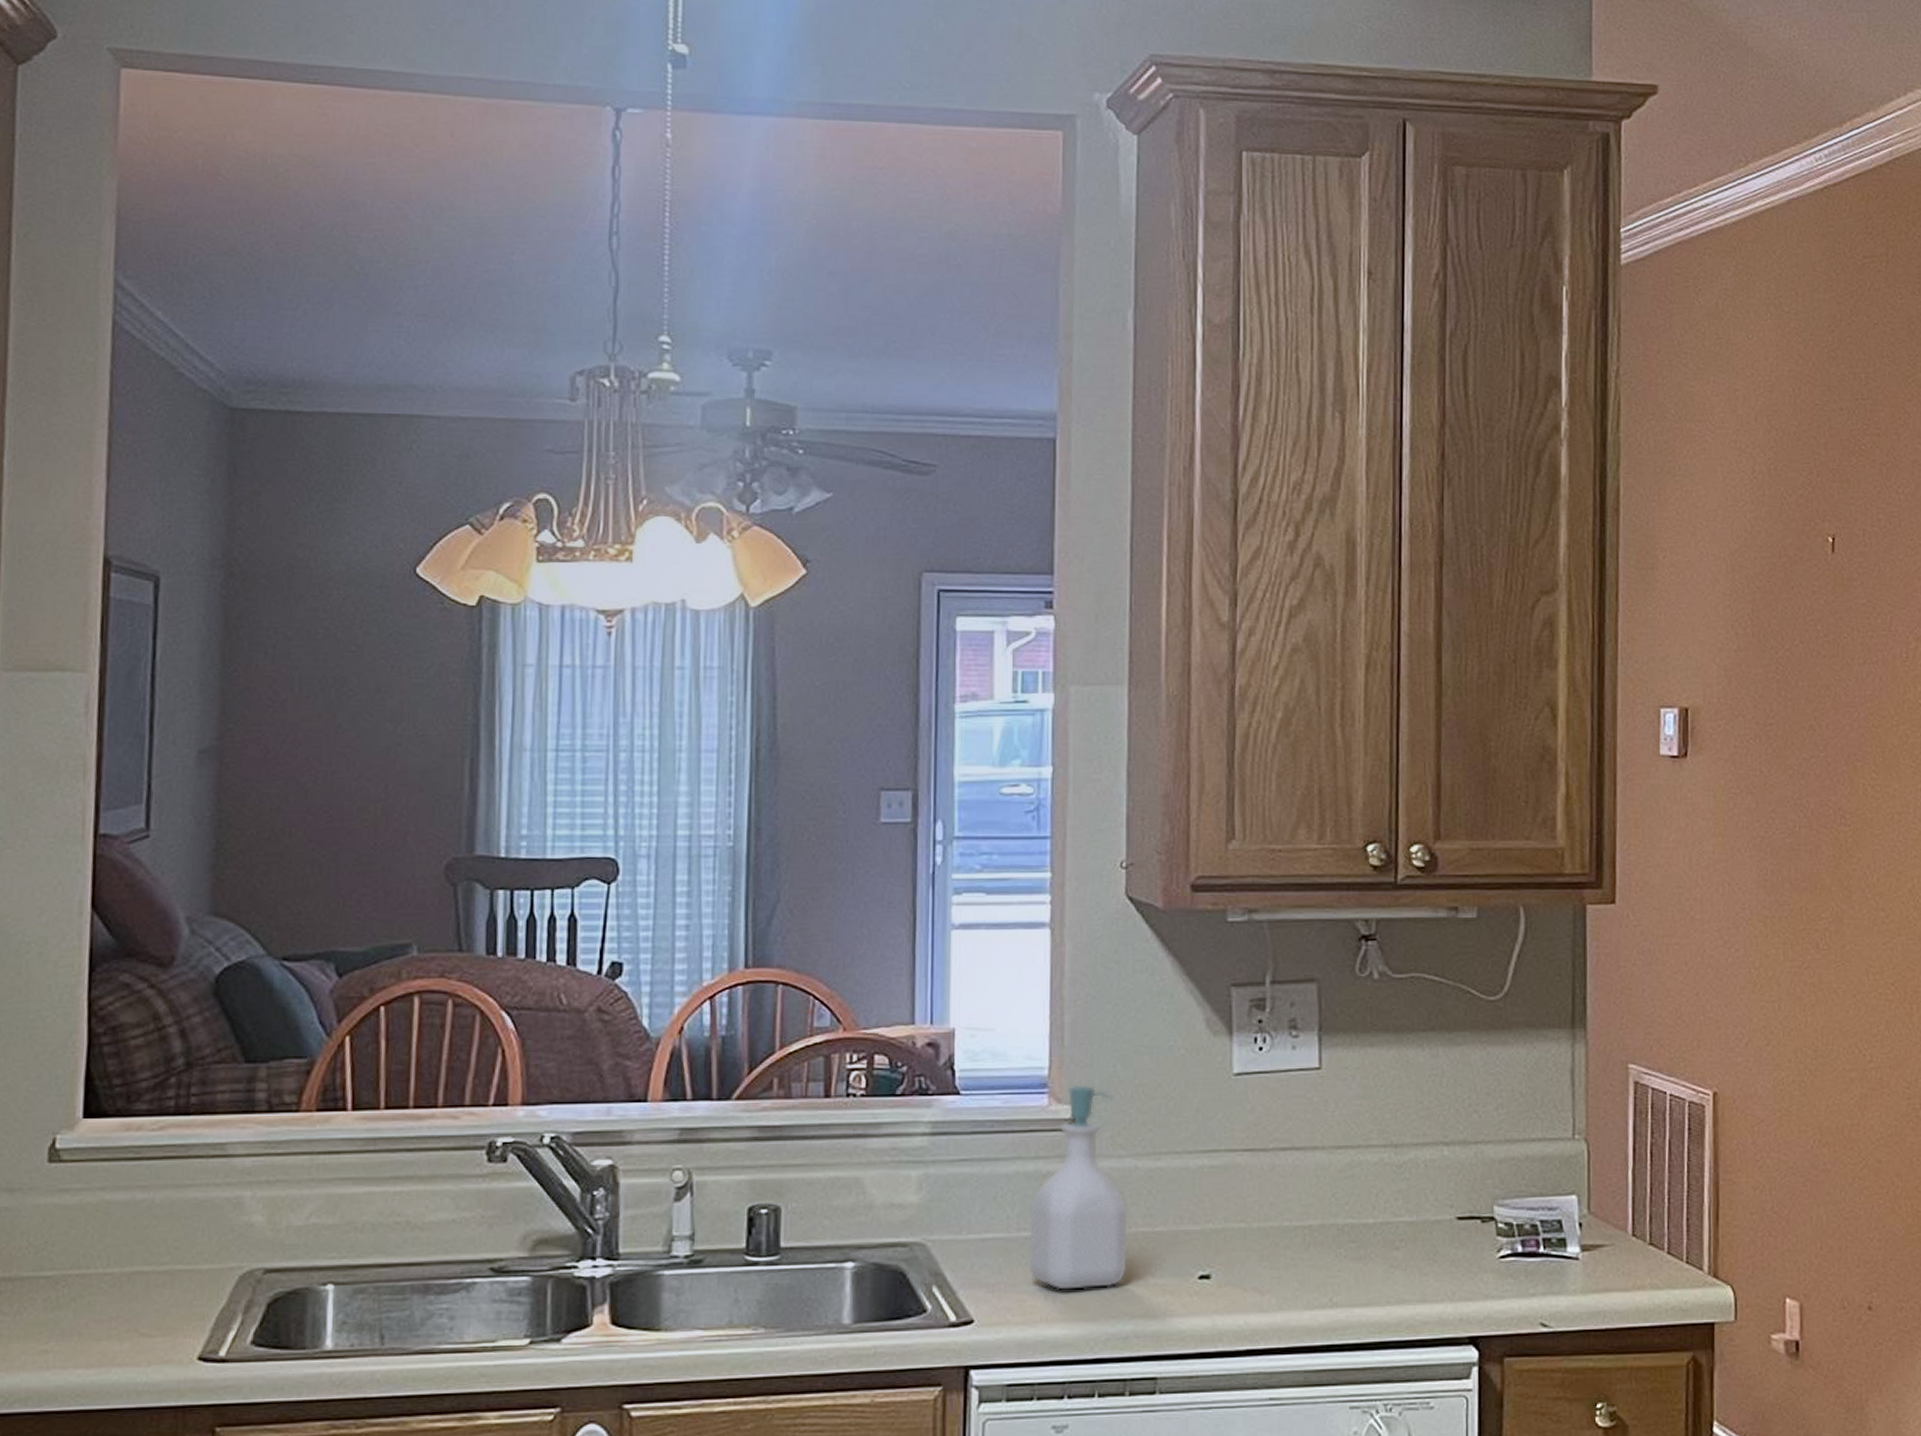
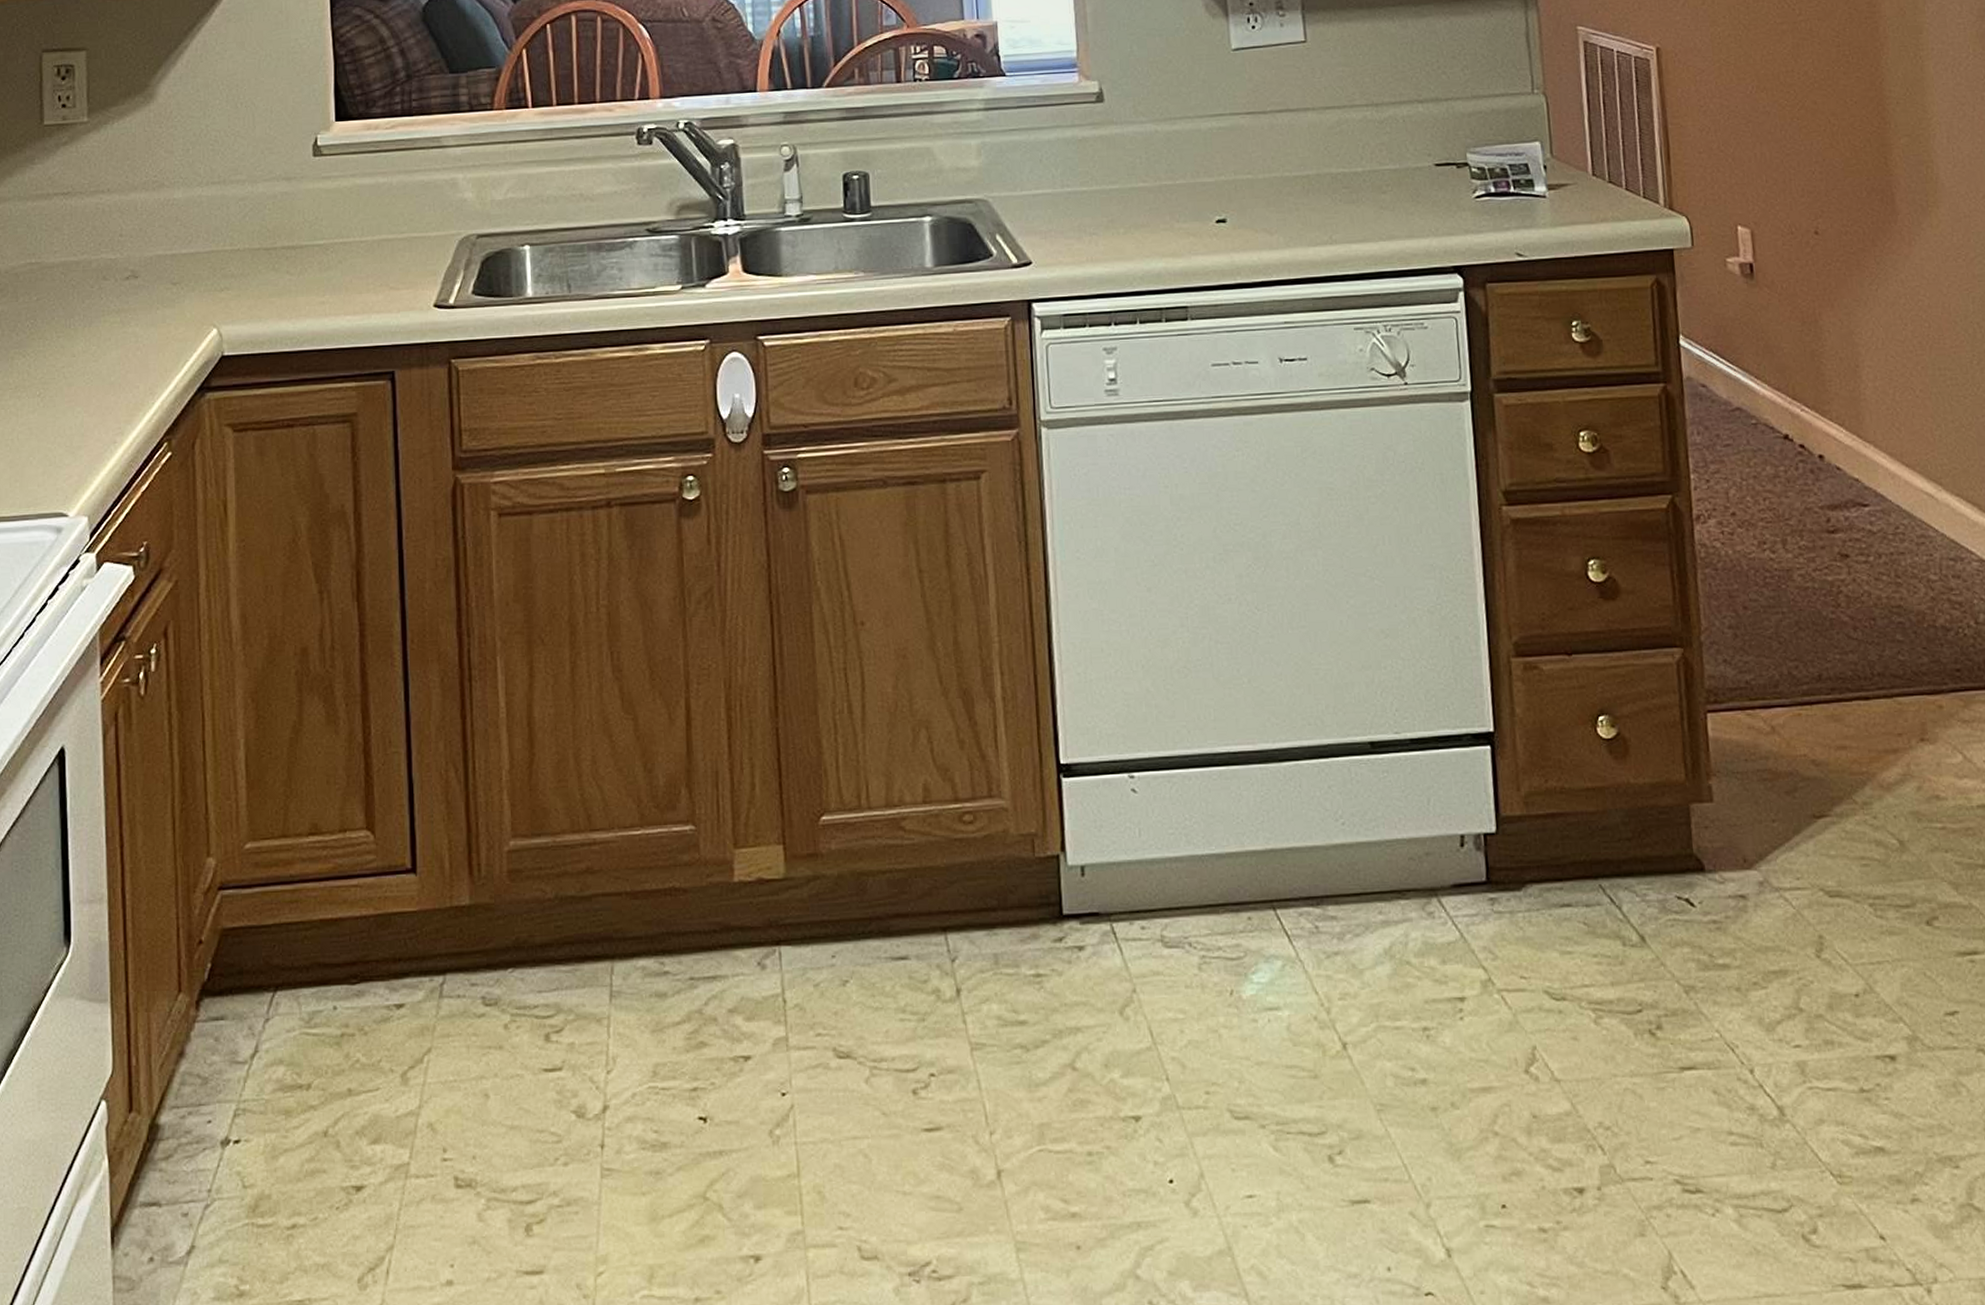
soap bottle: present [1027,1084,1129,1291] -> none [1069,63,1156,236]

